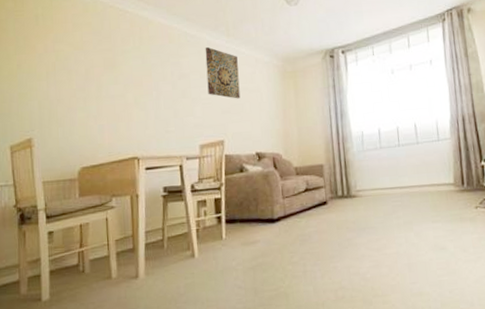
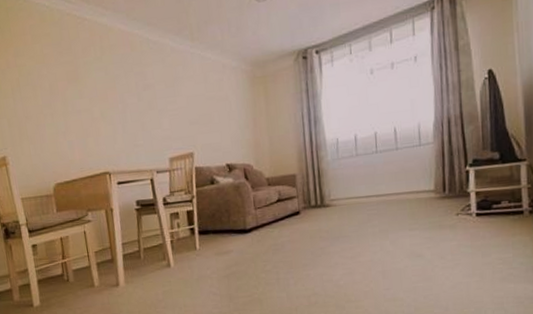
wall art: present [205,46,241,99] -> none [168,53,208,109]

